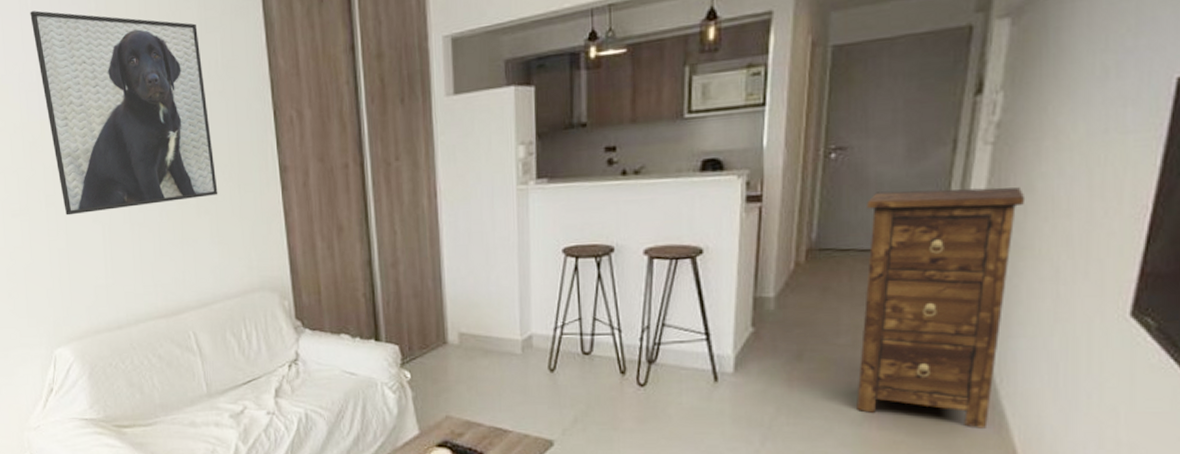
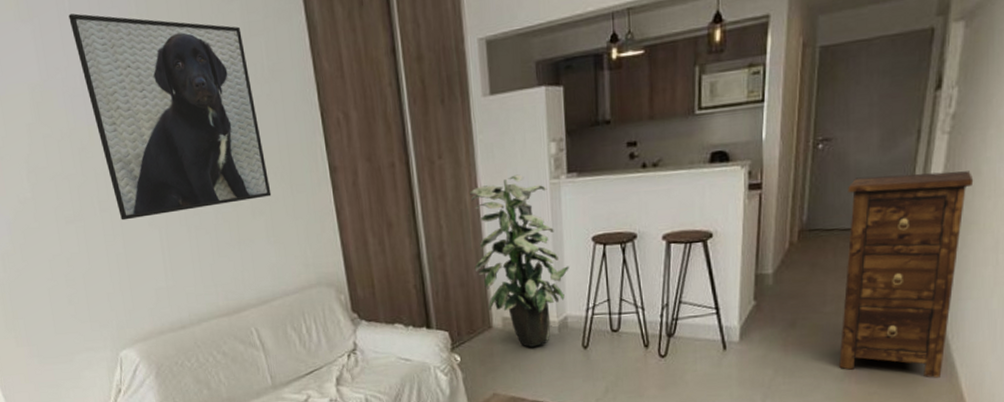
indoor plant: none [428,179,536,367] -> present [470,174,569,347]

